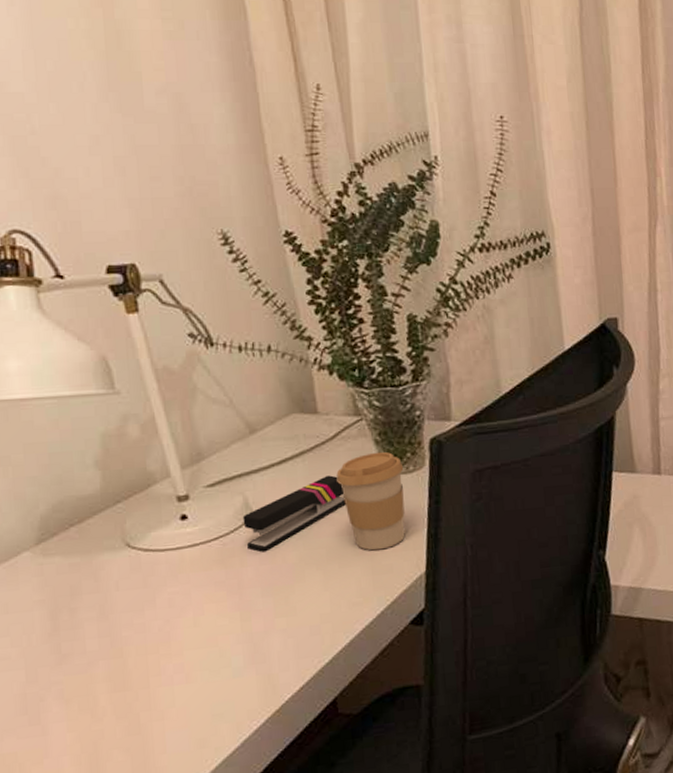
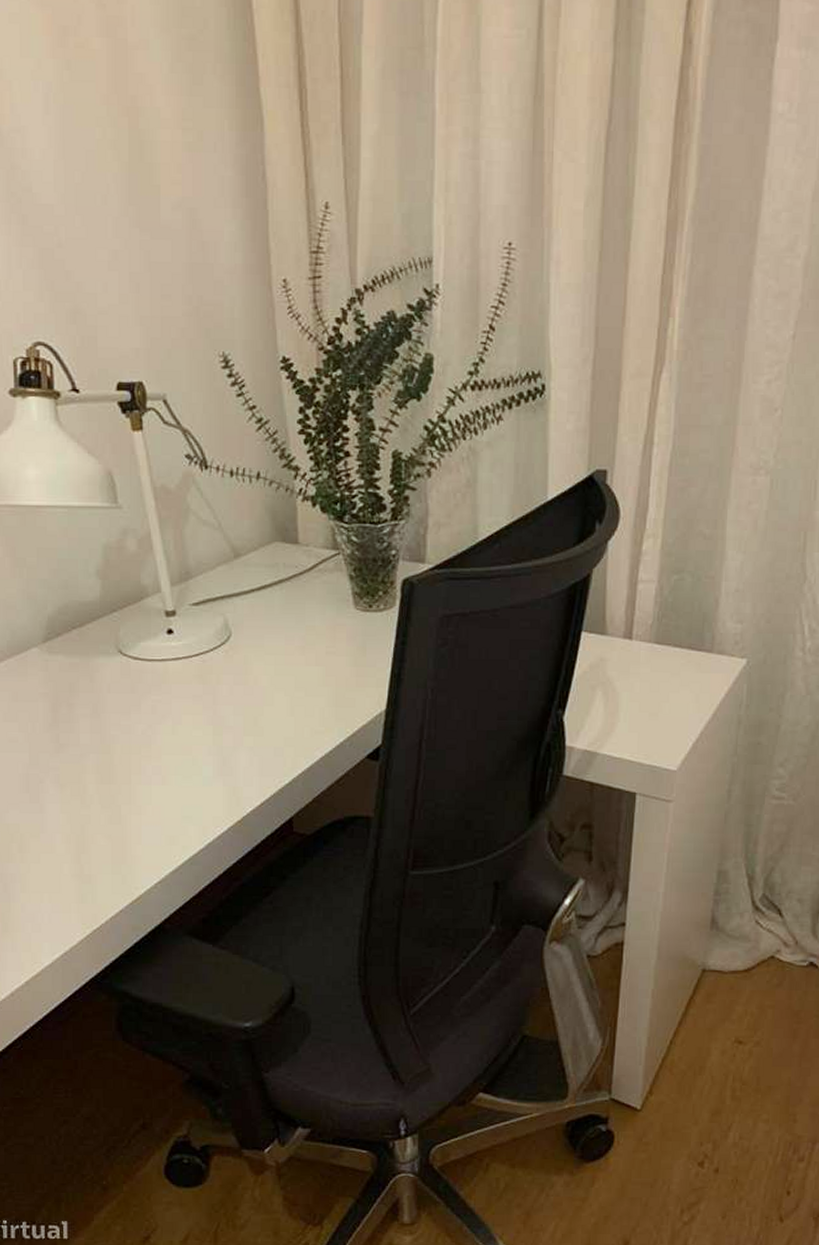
stapler: present [242,475,346,551] -> none [222,606,317,671]
coffee cup: present [336,451,405,551] -> none [311,587,375,684]

